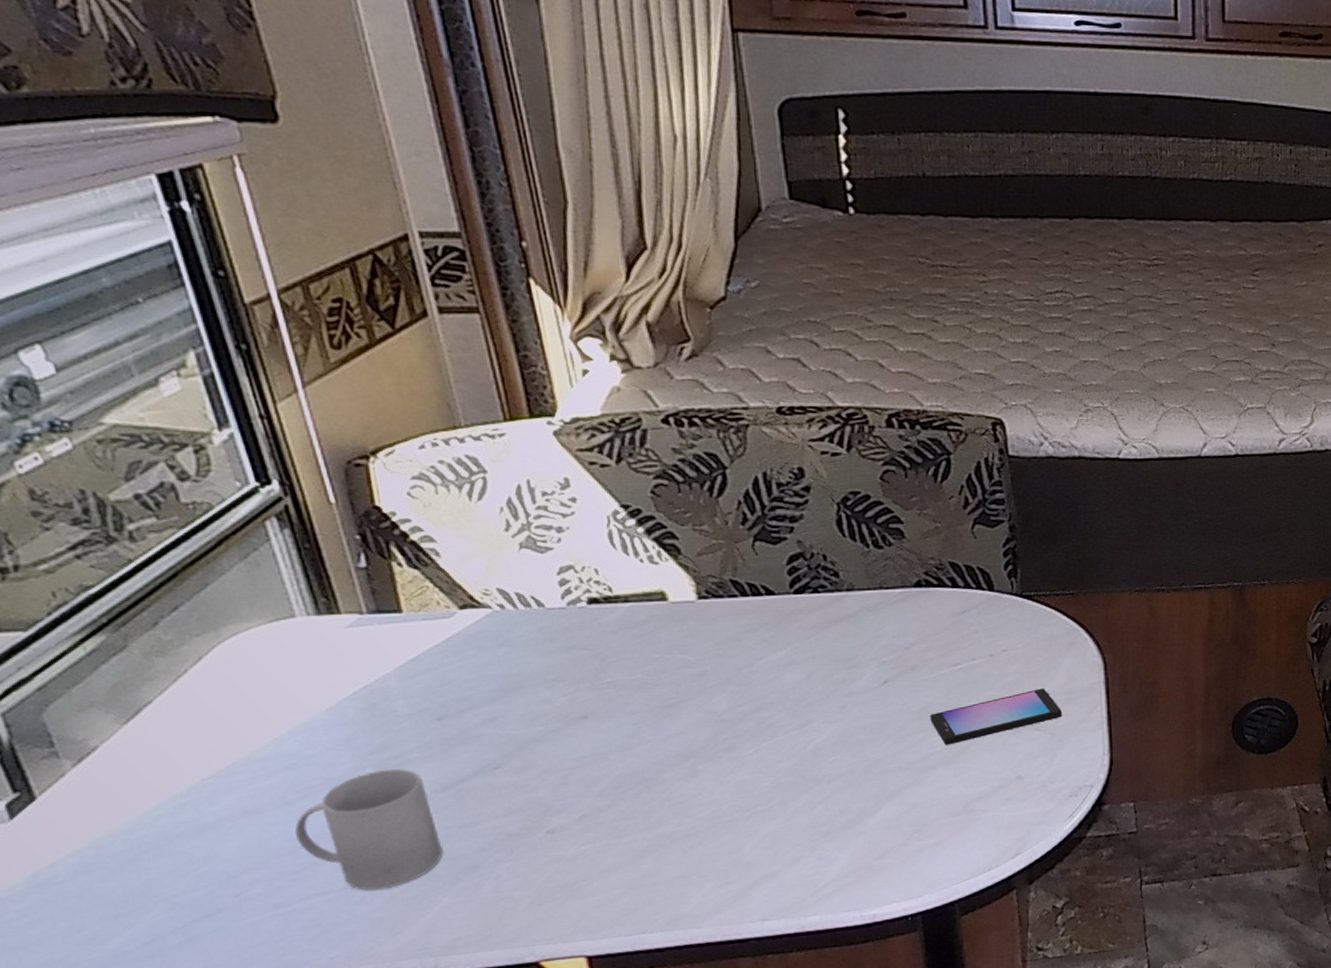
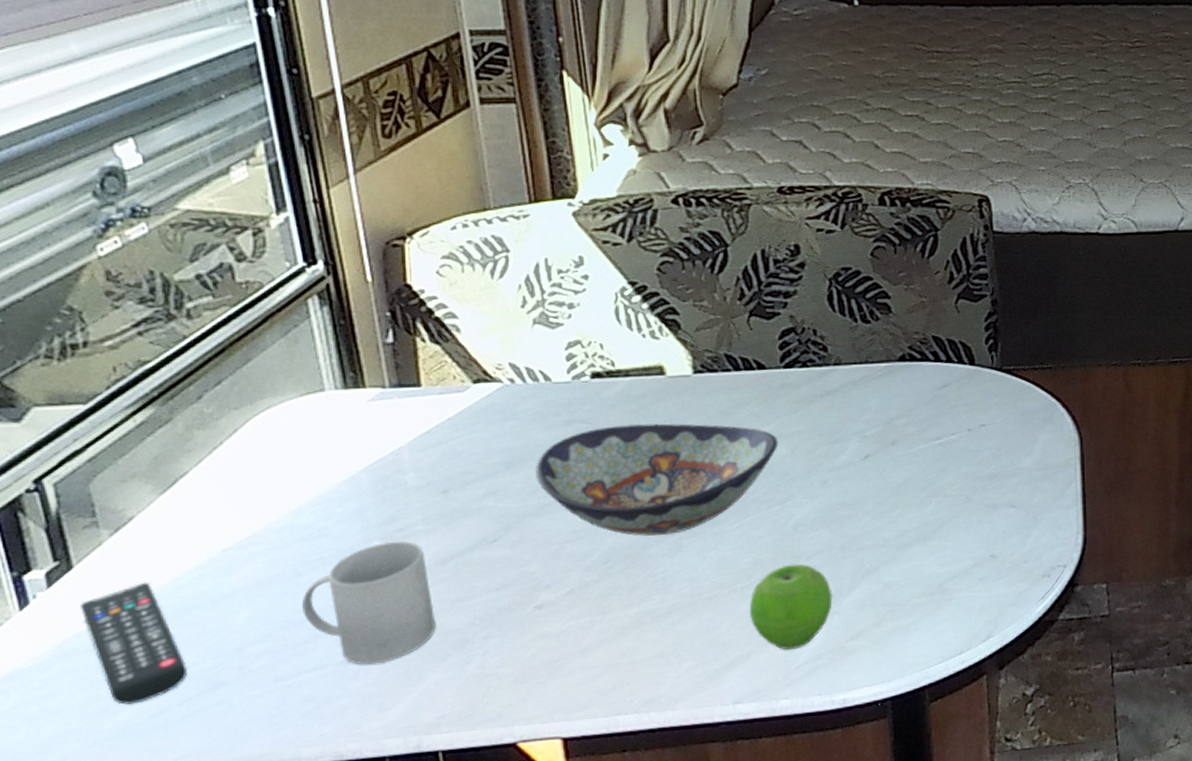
remote control: none [49,812,178,934] -> present [79,582,187,706]
decorative bowl: none [535,649,793,762] -> present [536,423,779,536]
fruit: none [771,787,857,869] -> present [749,564,833,650]
smartphone: present [930,688,1063,746] -> none [908,464,1038,522]

